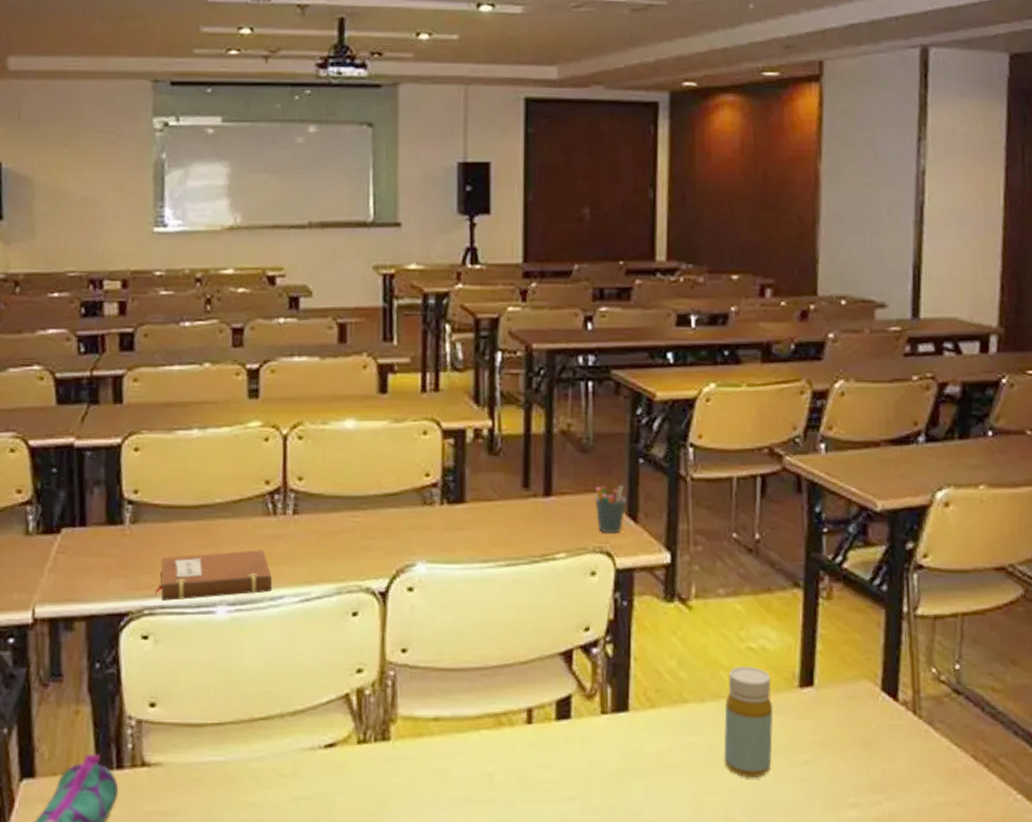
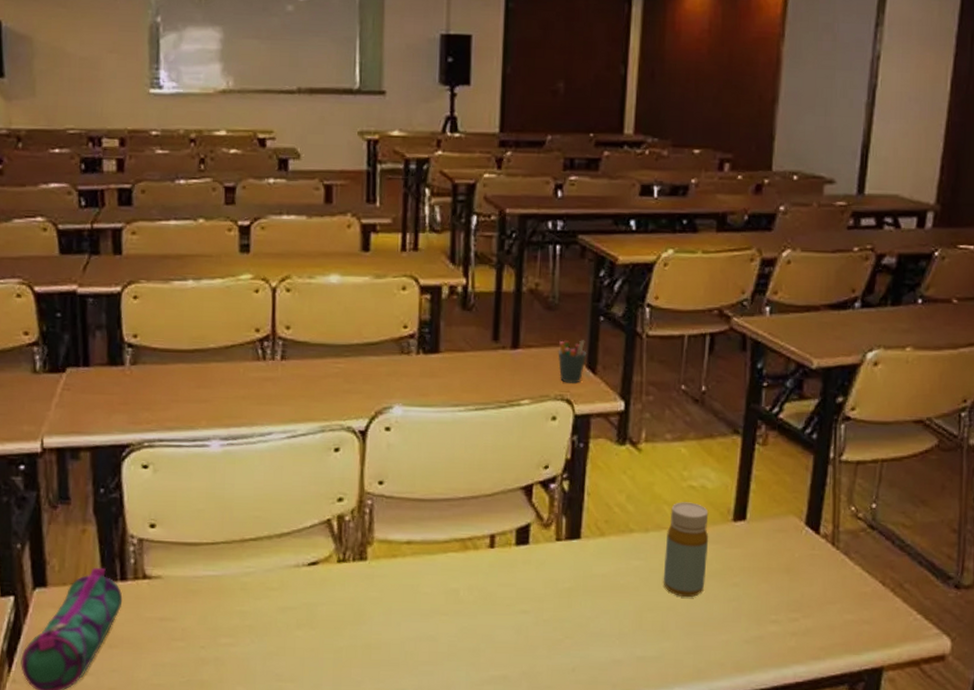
notebook: present [156,550,273,601] -> none [154,391,262,435]

